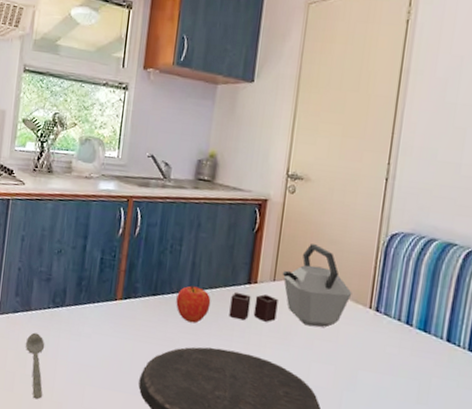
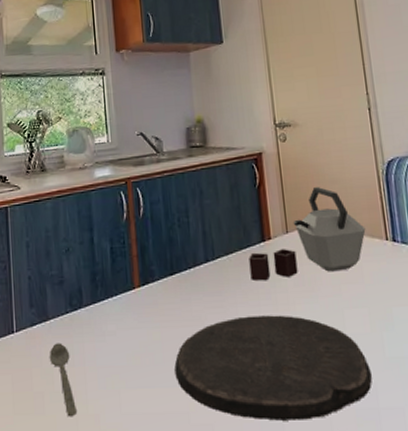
fruit: present [176,286,211,323] -> none [194,256,231,295]

